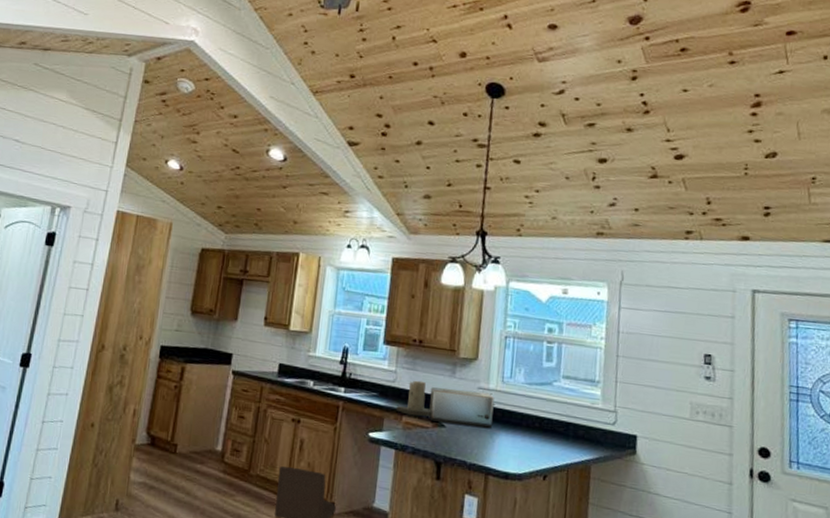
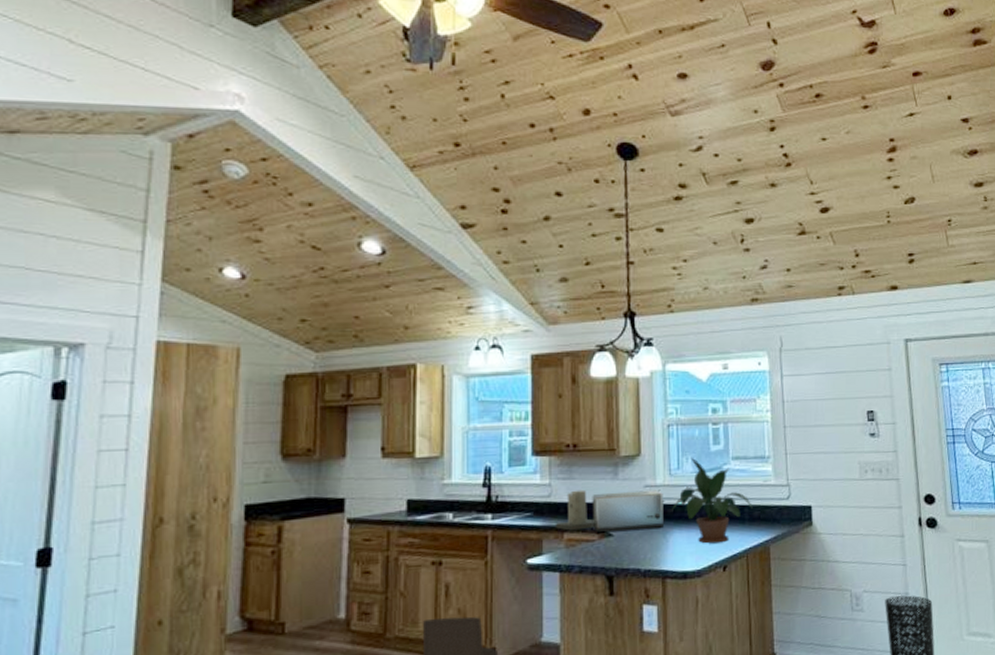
potted plant: none [501,369,578,453] -> present [672,457,753,544]

